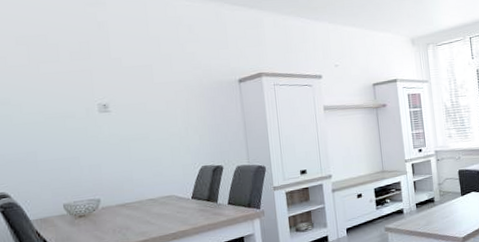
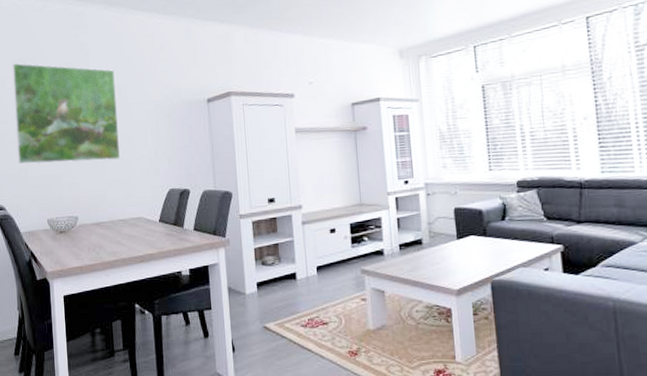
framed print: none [14,39,148,148] -> present [12,62,121,165]

